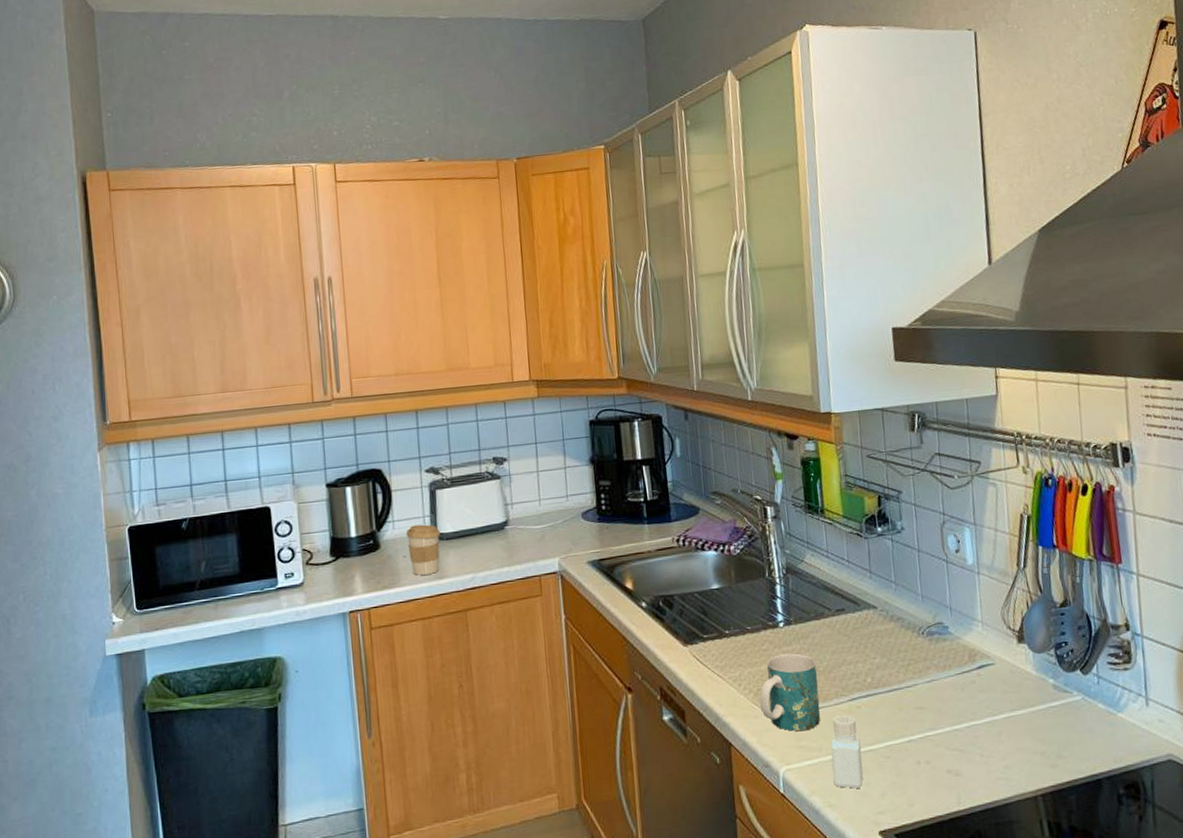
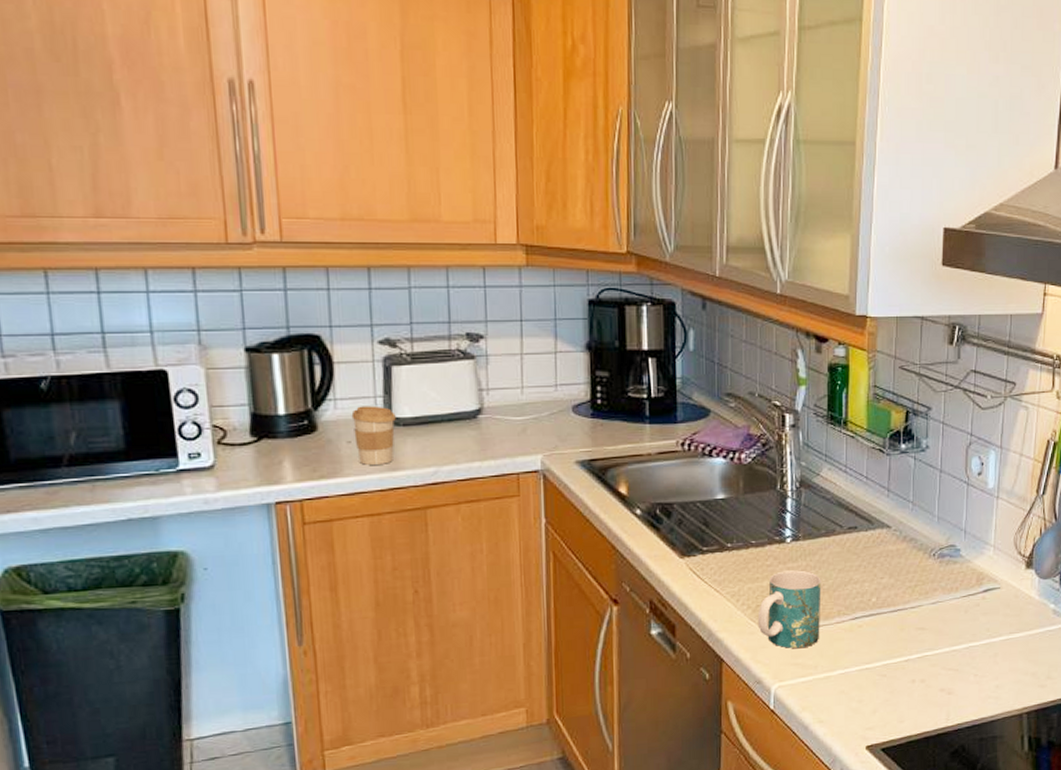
pepper shaker: present [831,715,863,789] -> none [826,633,858,705]

